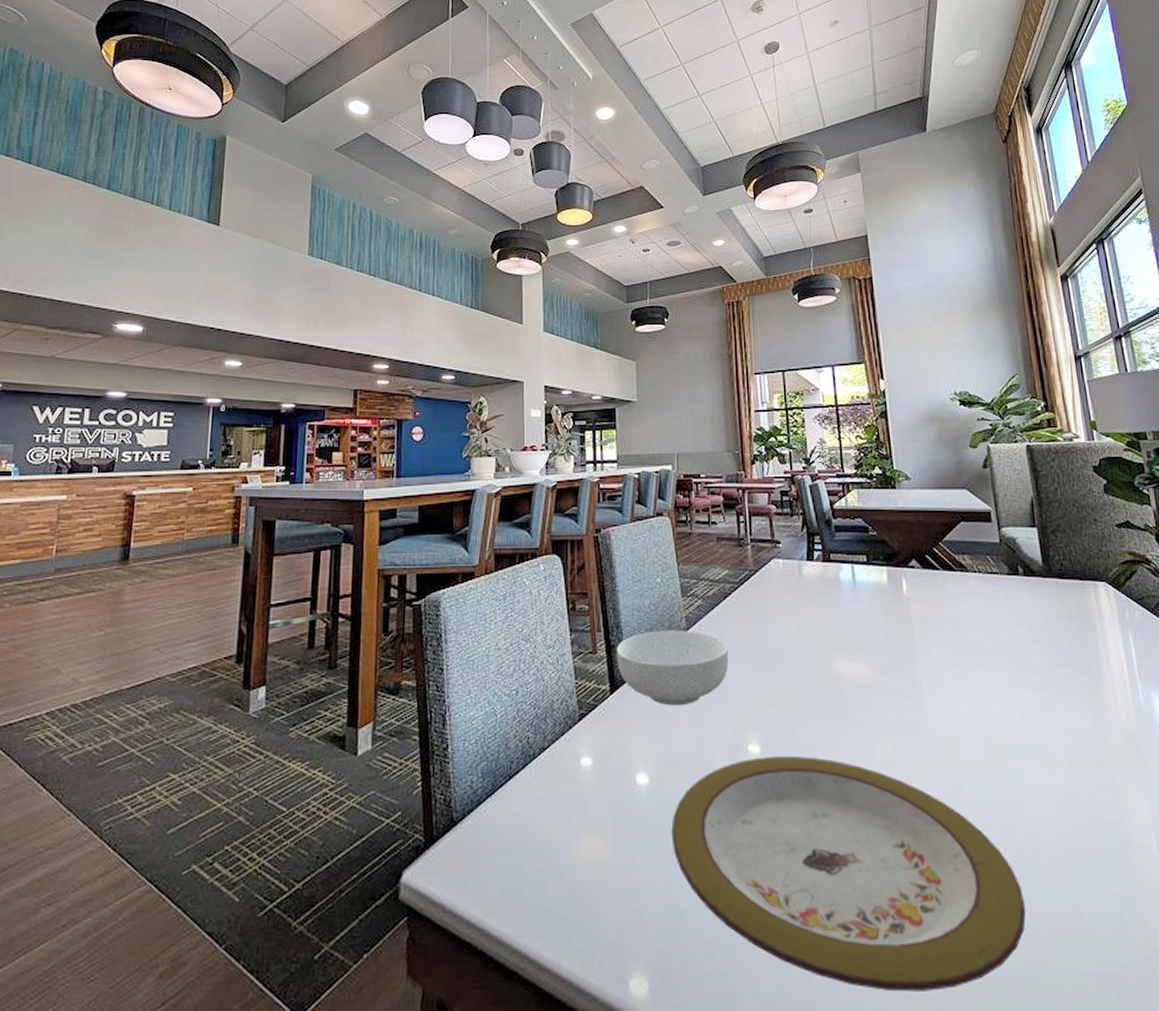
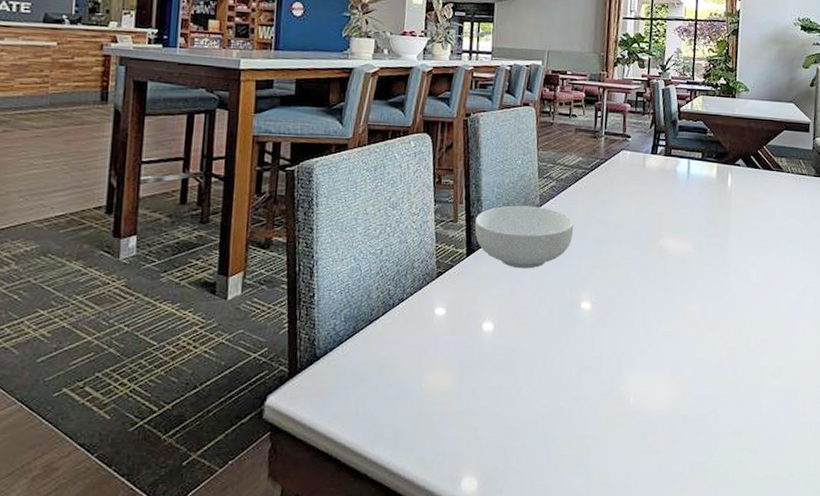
plate: present [671,756,1026,992] -> none [508,312,782,487]

